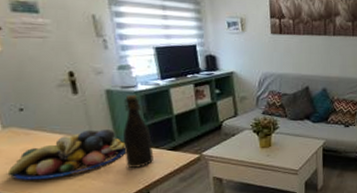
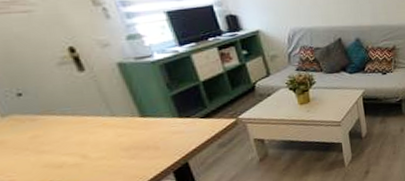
fruit bowl: present [8,130,127,180] -> none [20,104,155,169]
bottle: present [123,94,154,168] -> none [140,64,186,141]

